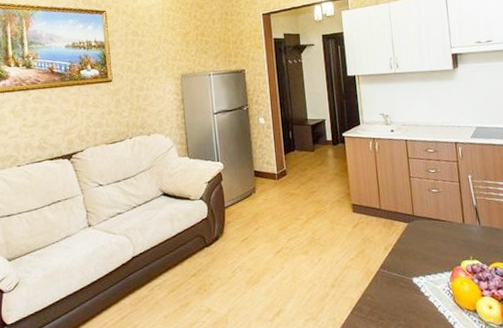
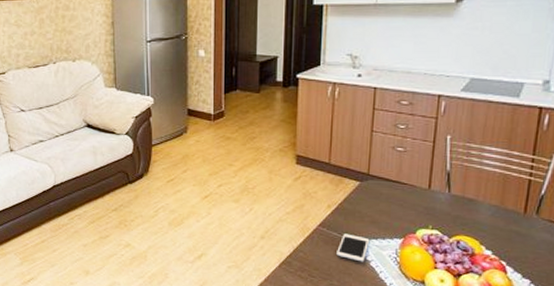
cell phone: none [399,272,425,299] -> present [336,233,370,262]

